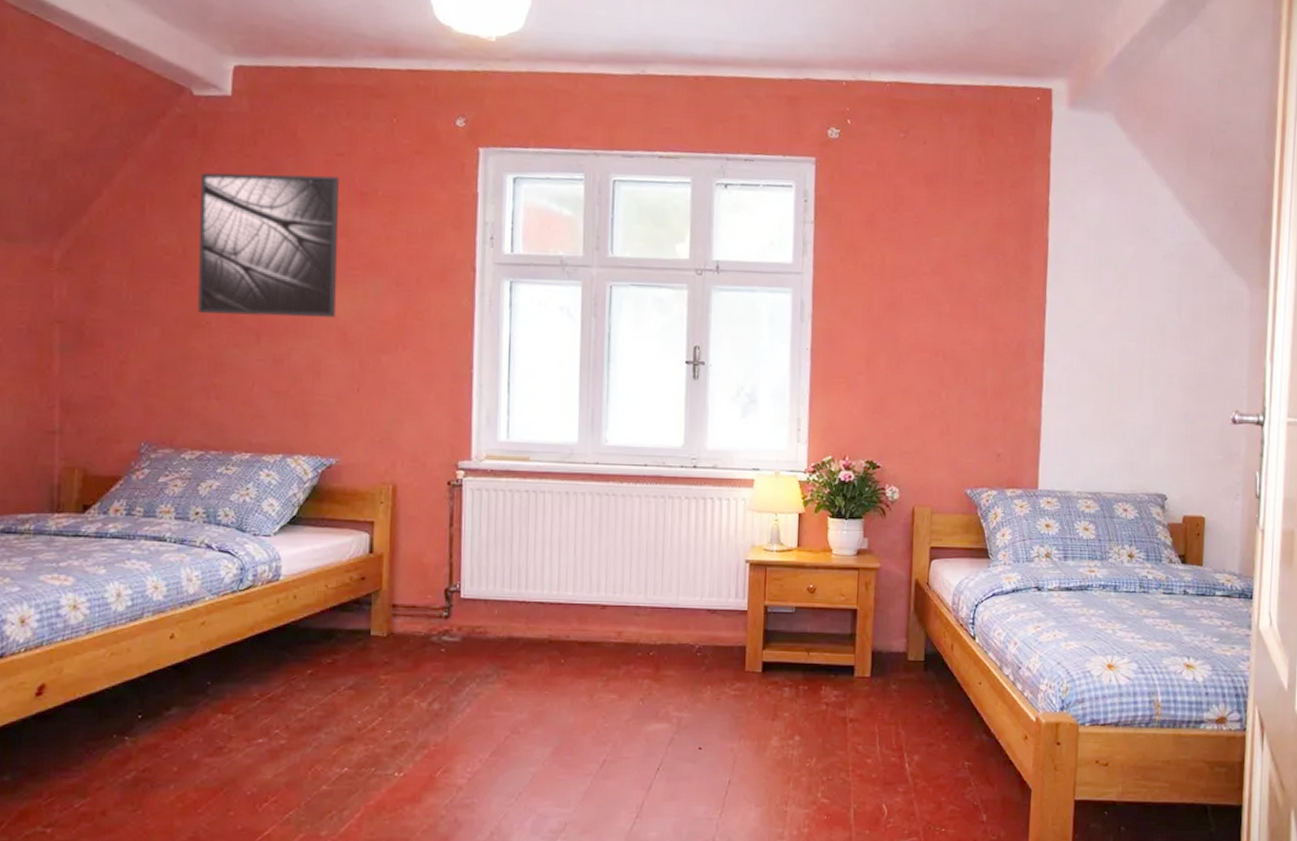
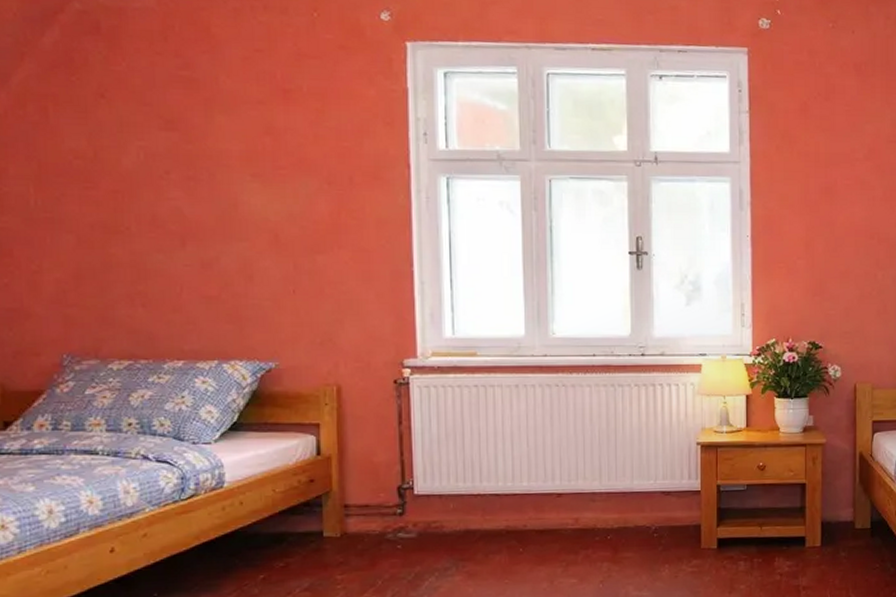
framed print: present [198,172,339,318] -> none [109,71,266,220]

